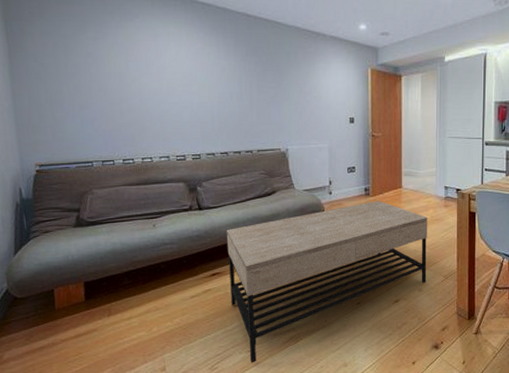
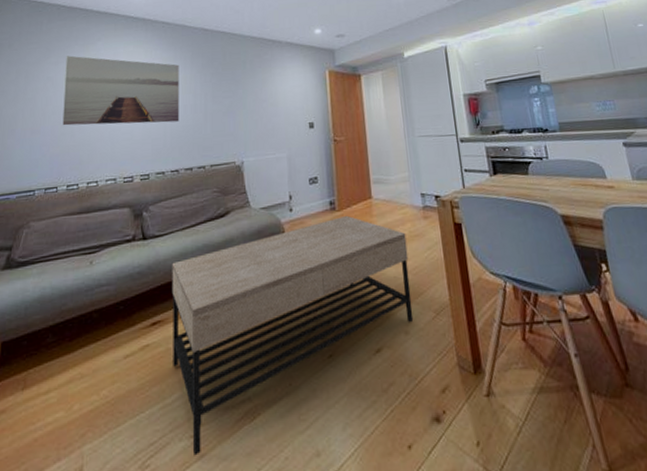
wall art: none [104,31,226,108] -> present [62,55,179,126]

